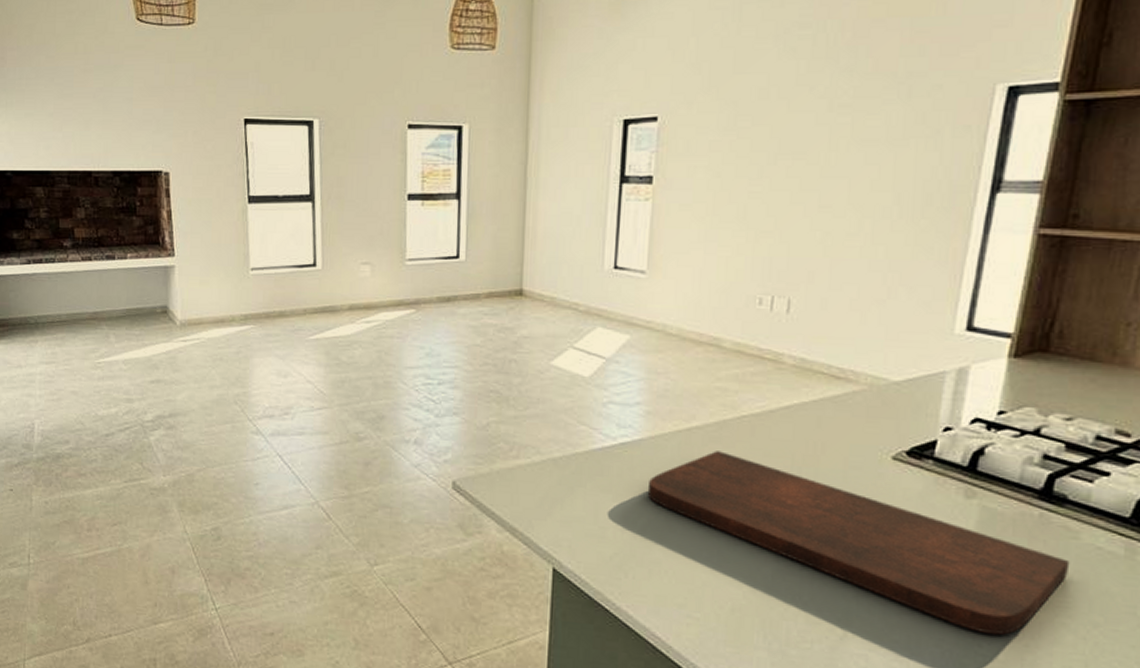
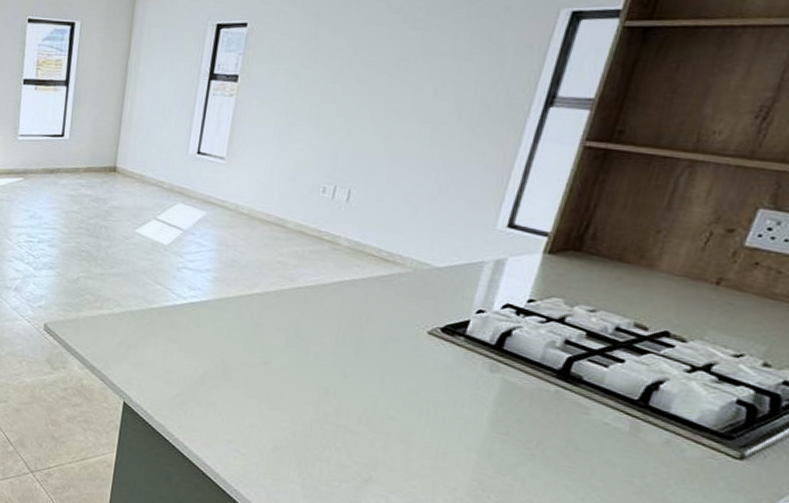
cutting board: present [647,451,1070,636] -> none [209,315,579,490]

